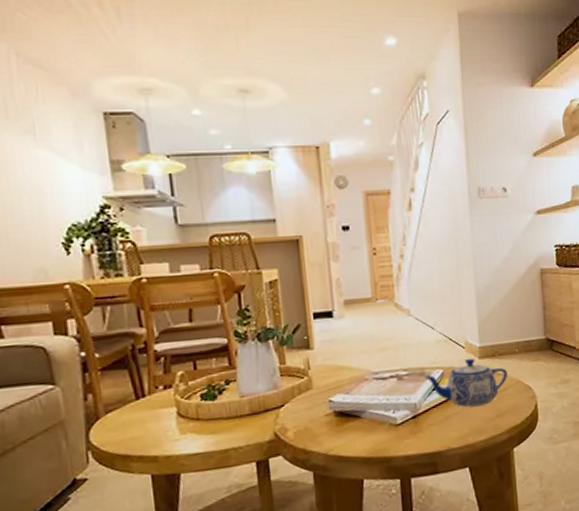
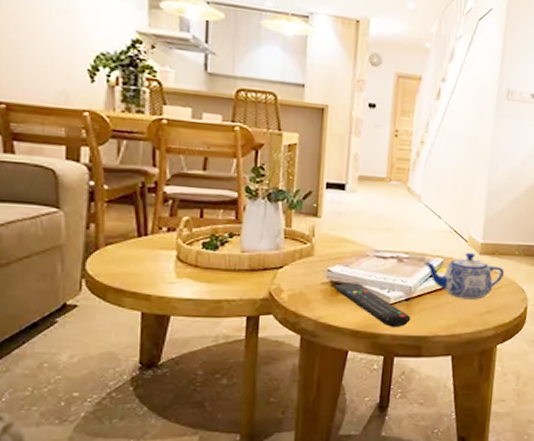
remote control: none [338,408,421,448] -> present [333,282,411,327]

